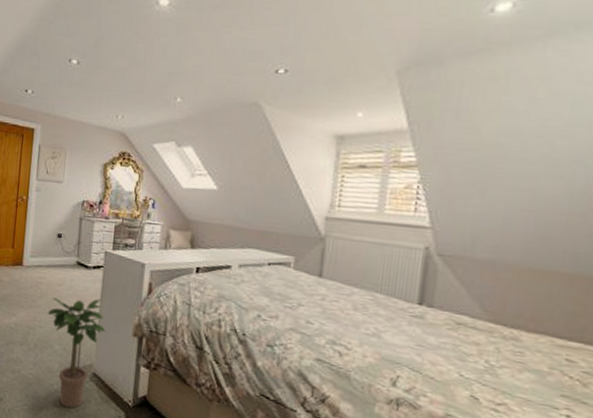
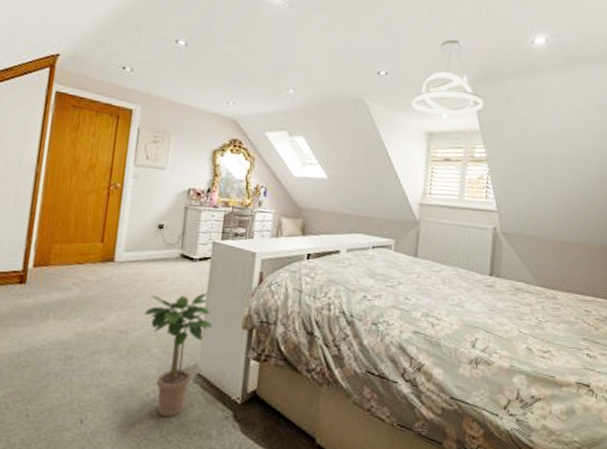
pendant light: none [317,21,415,114] -> present [412,39,484,115]

